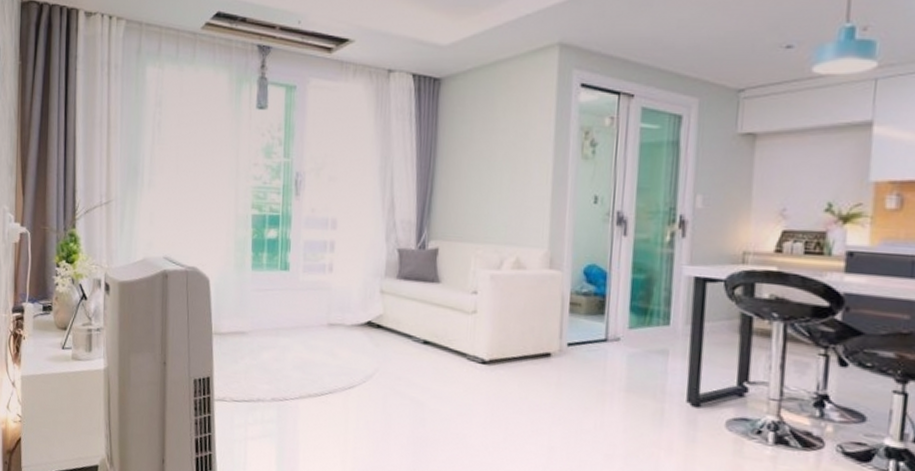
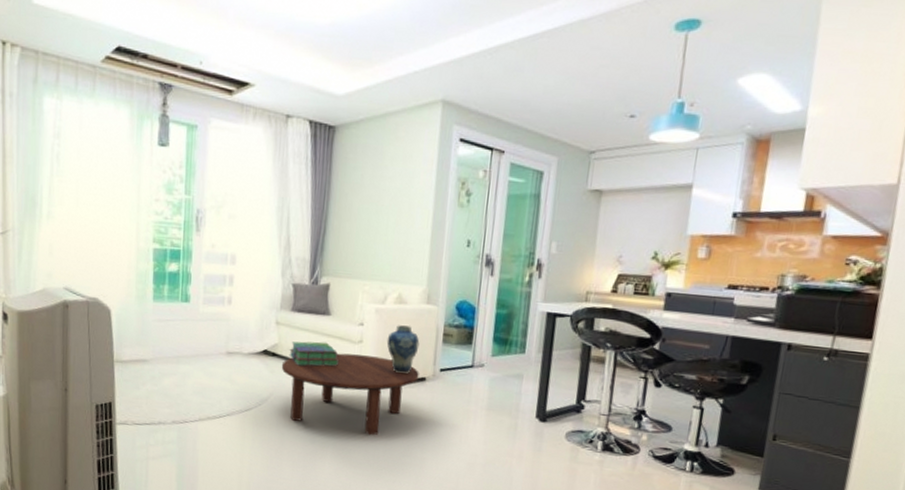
coffee table: none [387,324,543,419] -> present [281,353,419,436]
stack of books: none [395,311,451,340] -> present [289,341,340,367]
vase: none [504,293,543,349] -> present [386,325,420,374]

